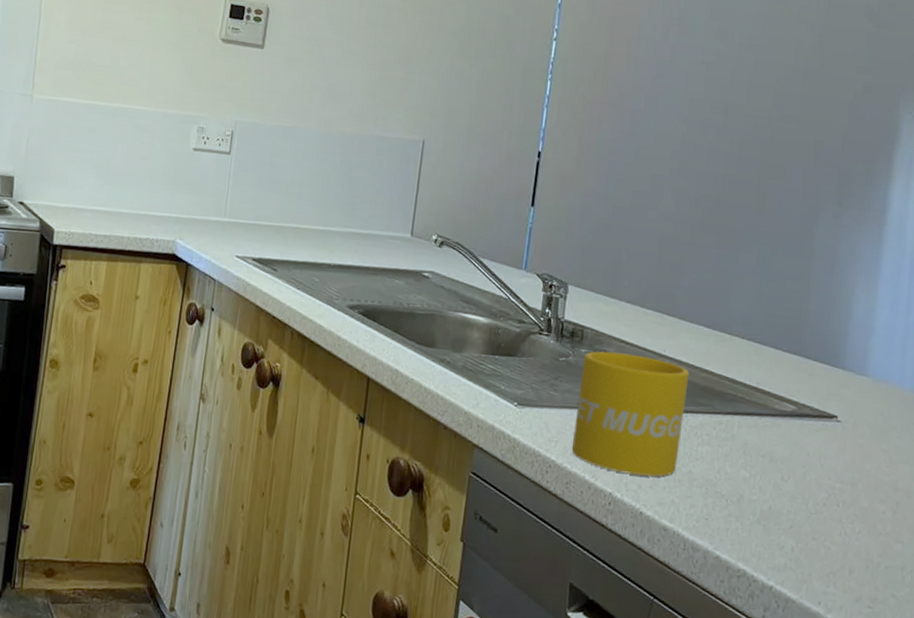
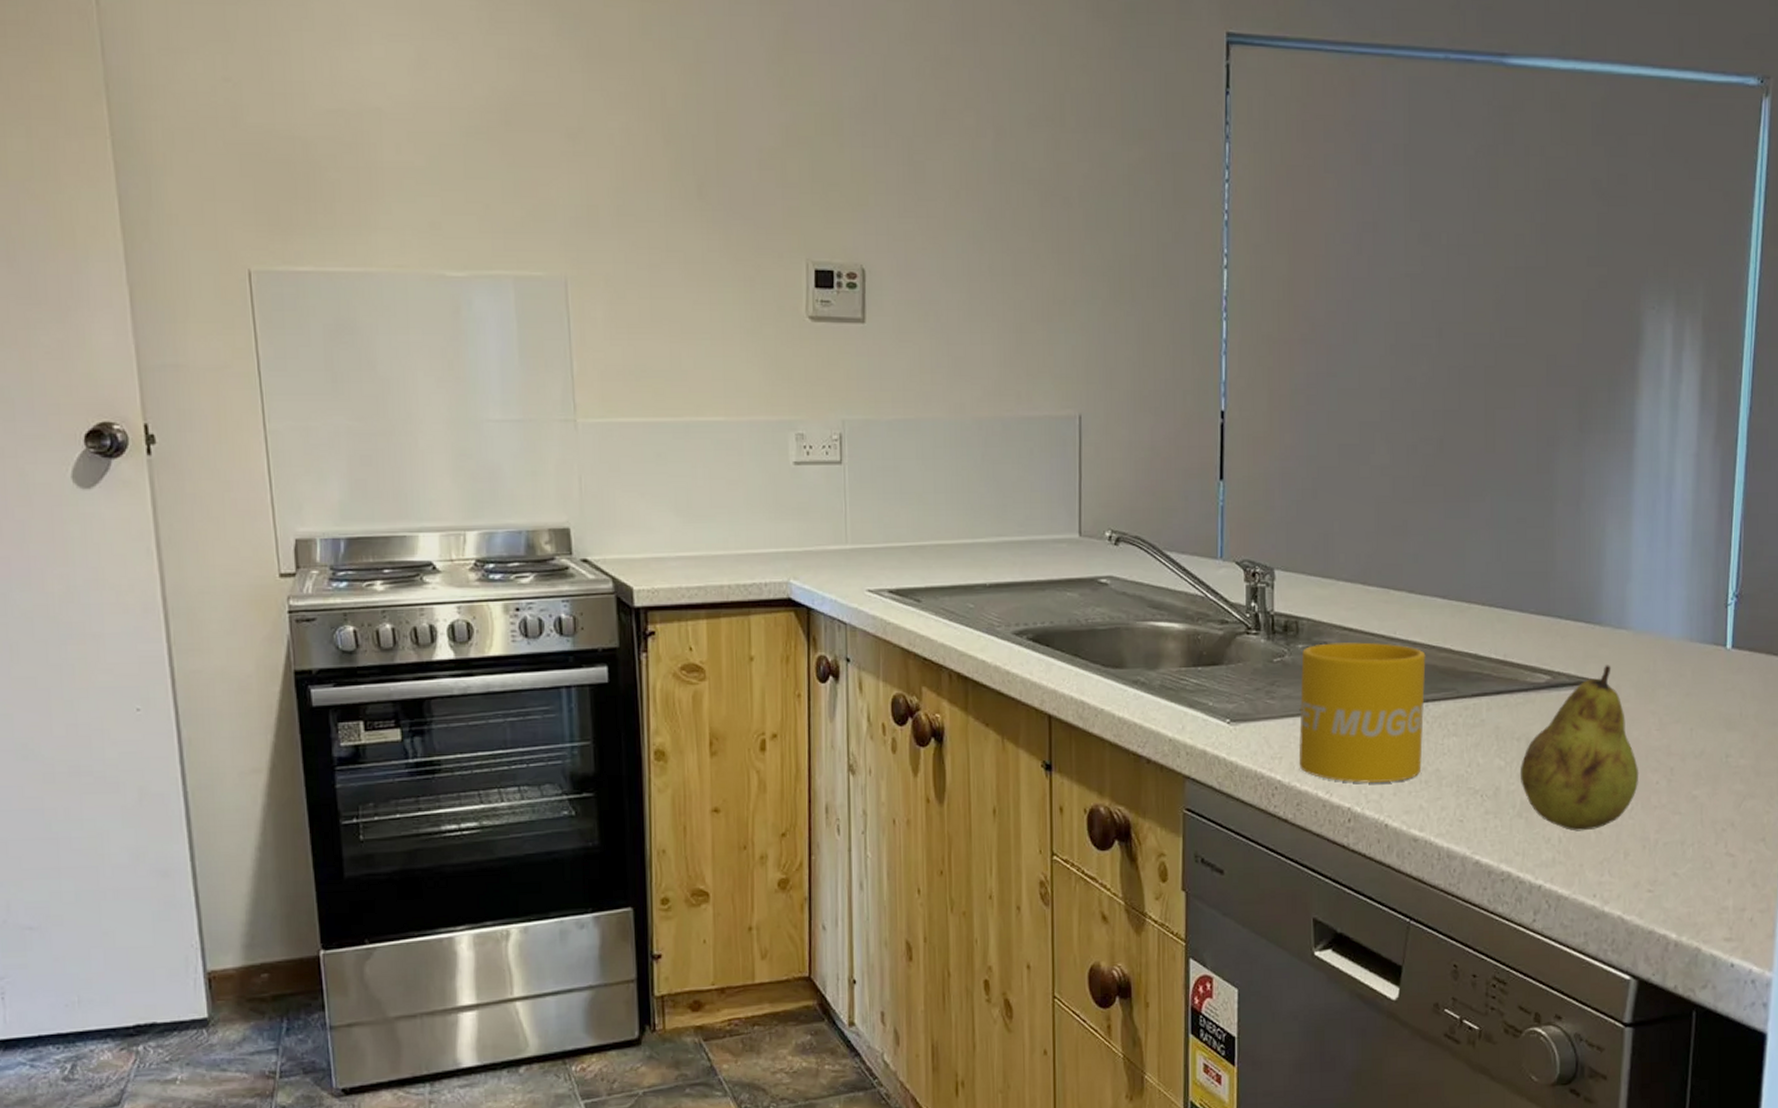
fruit: none [761,404,868,545] -> present [1519,665,1639,832]

